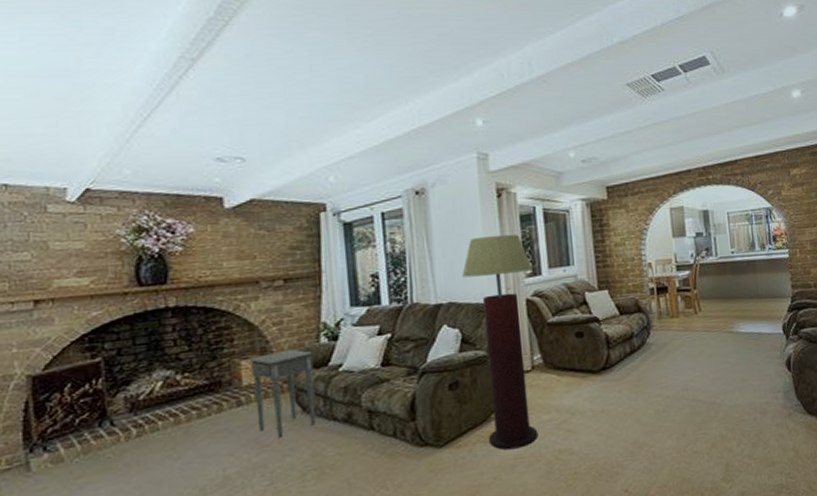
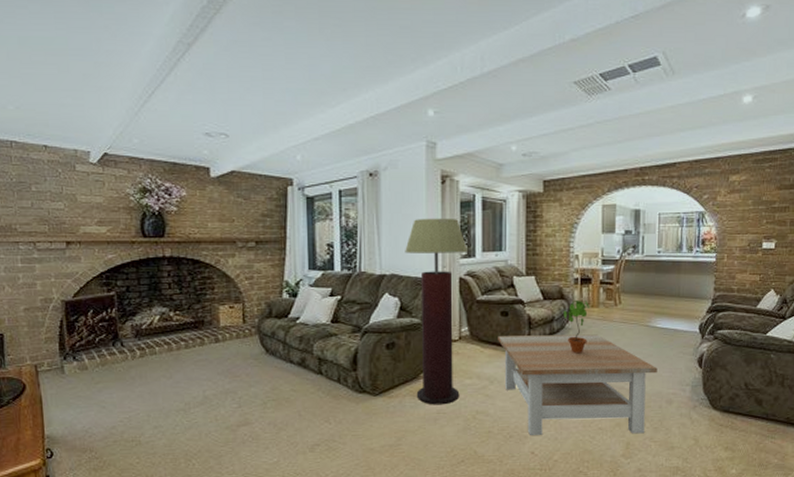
side table: present [247,349,317,437] -> none [224,300,277,371]
coffee table: none [575,347,747,471] -> present [498,334,657,435]
potted plant: none [642,311,671,371] -> present [563,301,589,354]

